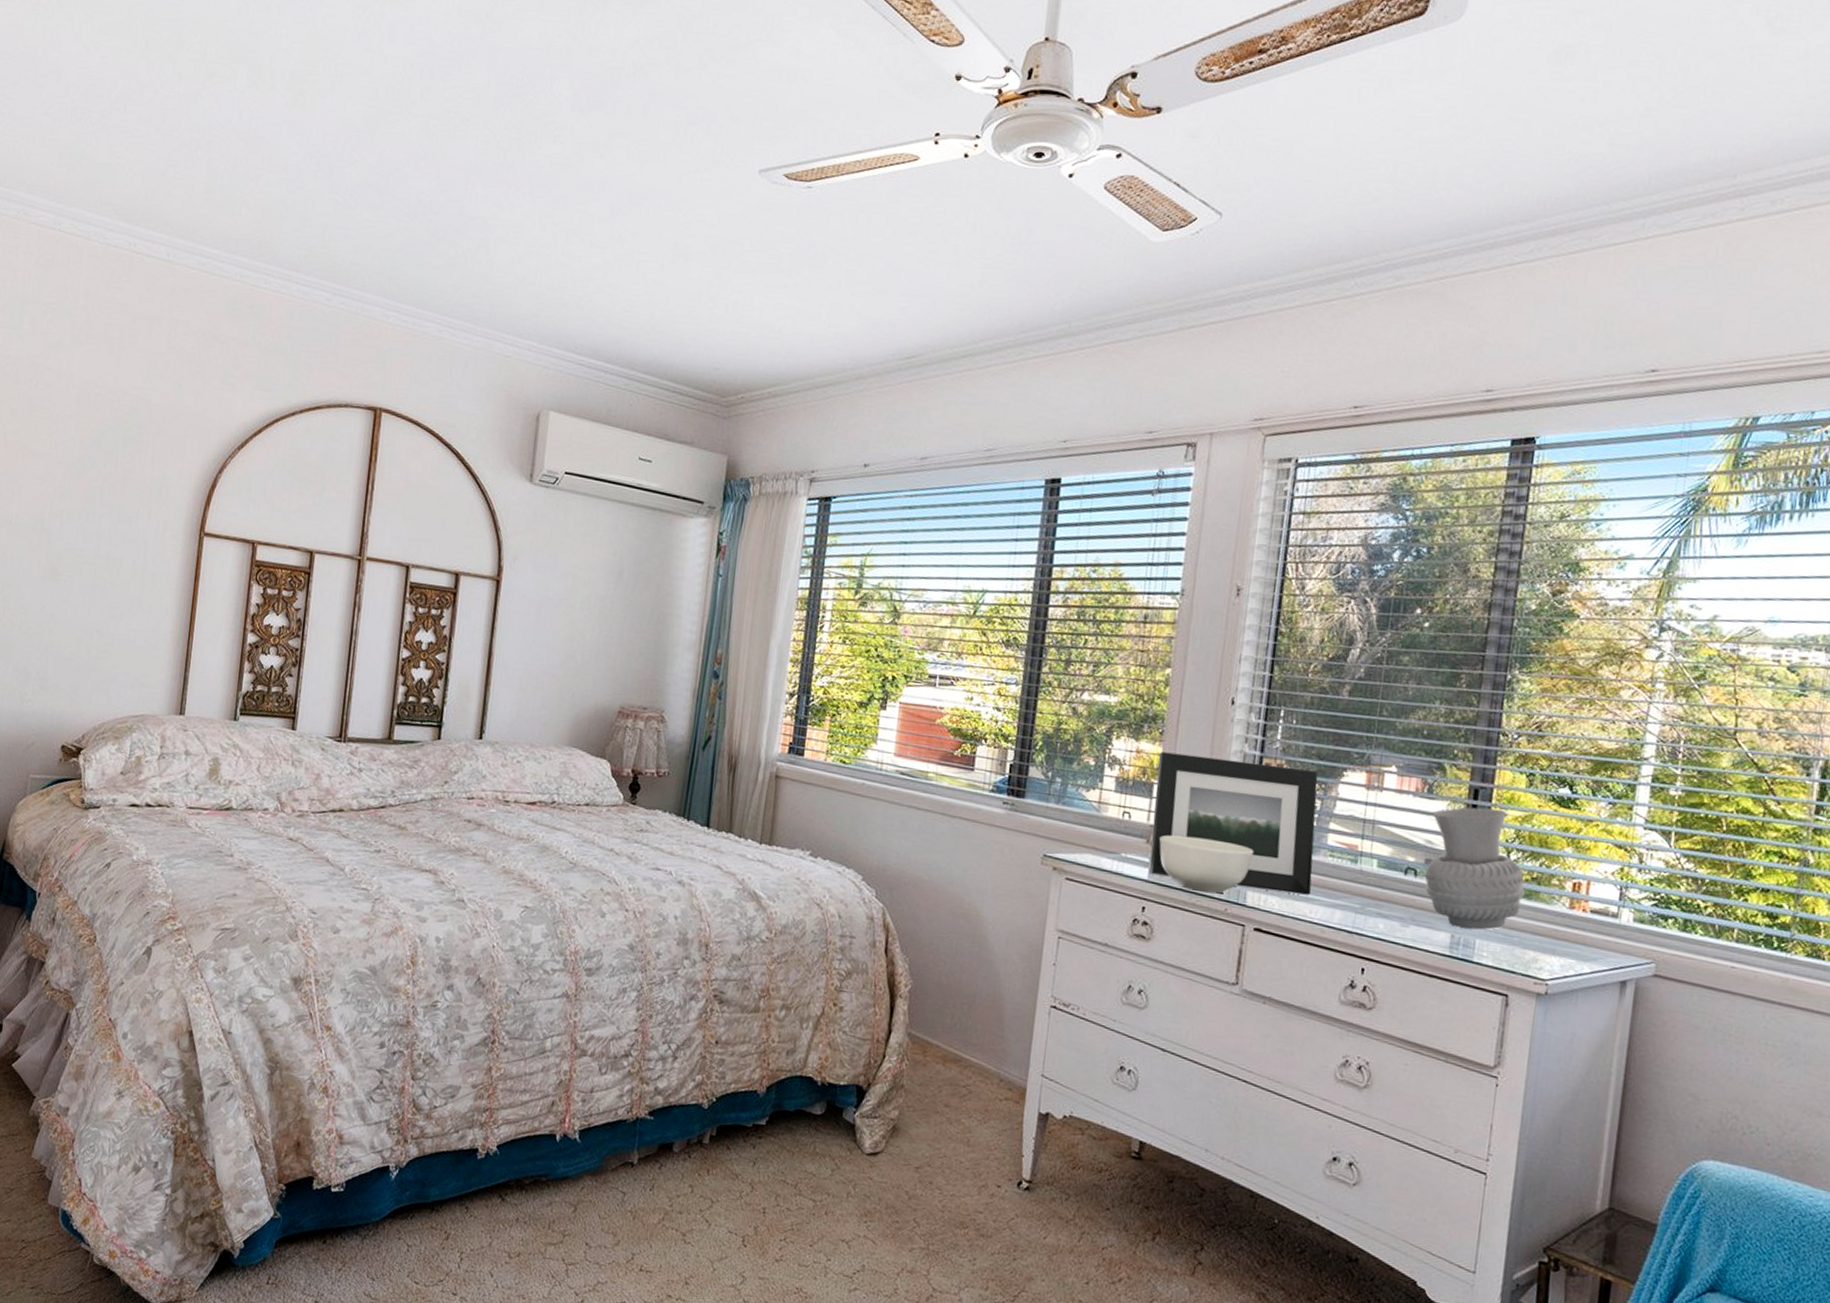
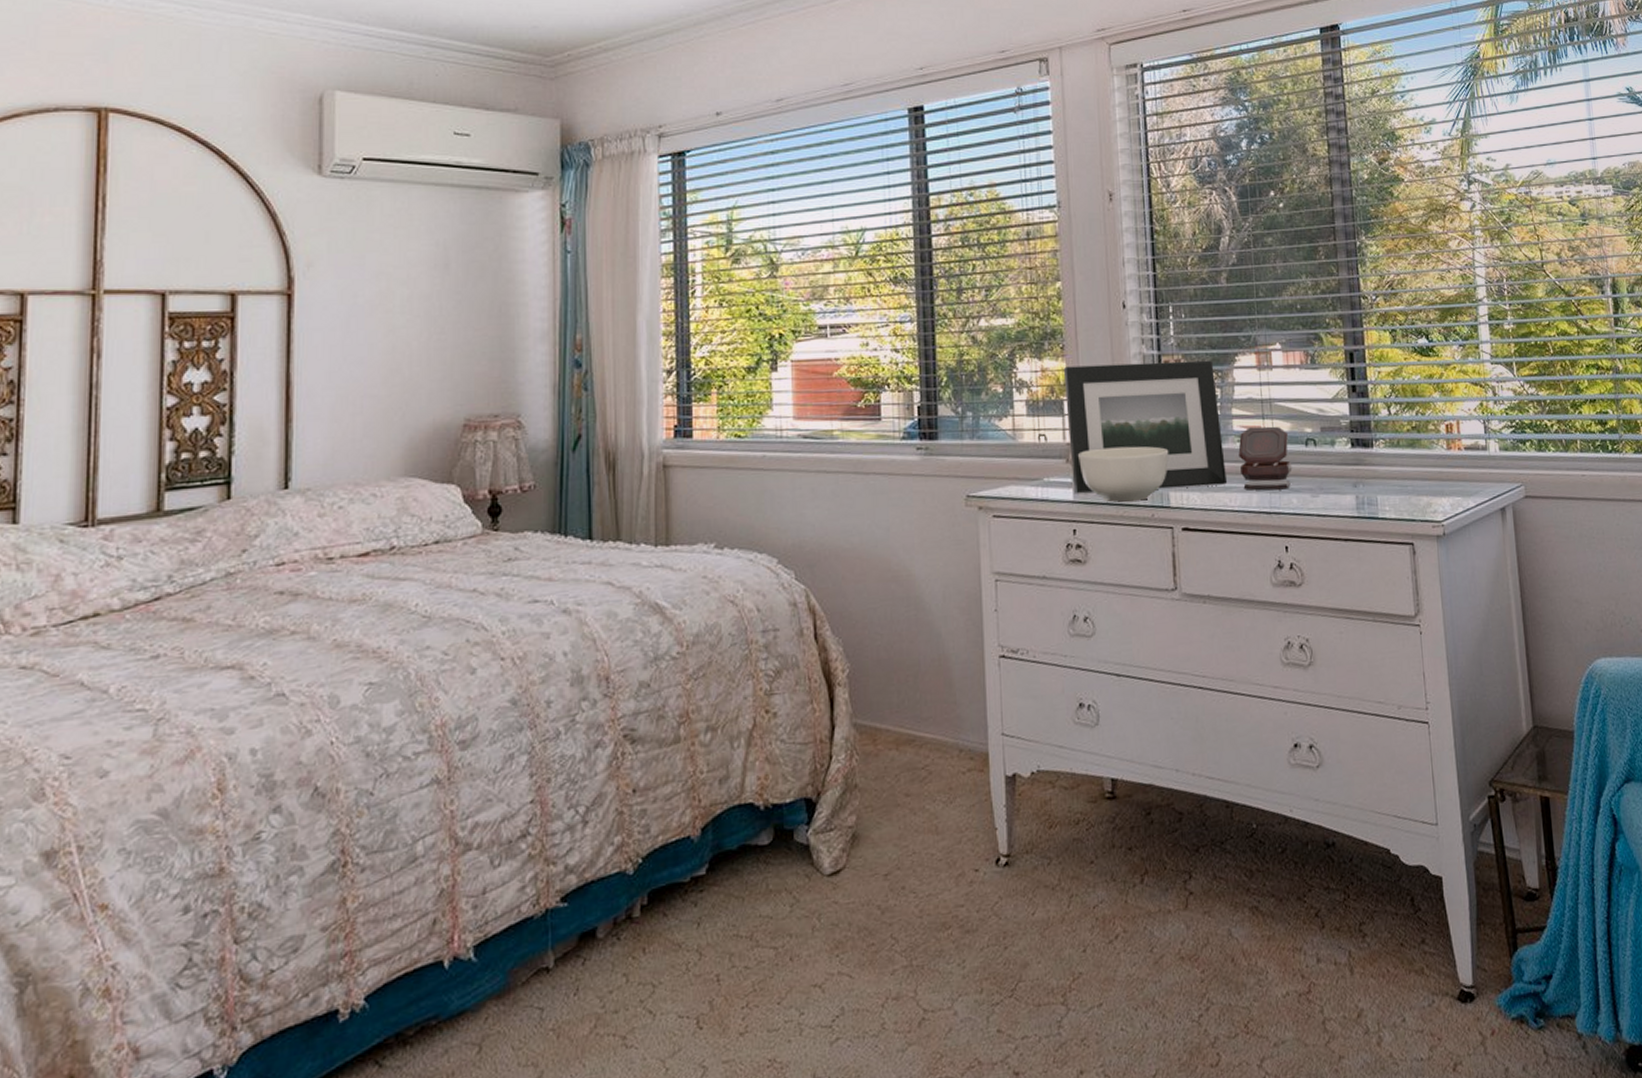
jewelry box: none [1327,844,1388,913] -> present [1238,426,1292,491]
vase: present [1424,807,1525,930] -> none [1319,368,1409,487]

